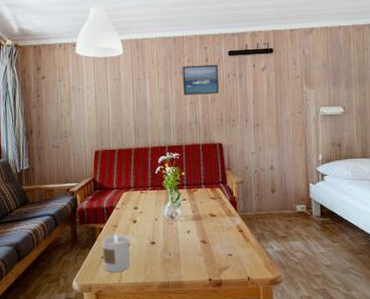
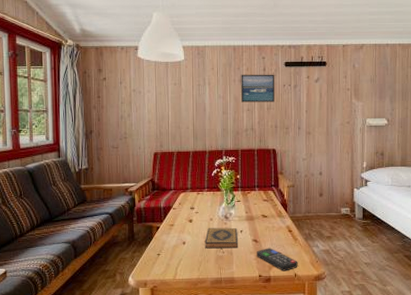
candle: present [102,234,130,272] -> none [159,233,186,269]
hardback book: none [150,228,186,251] -> present [205,227,239,249]
remote control: none [206,249,251,275] -> present [257,248,298,271]

